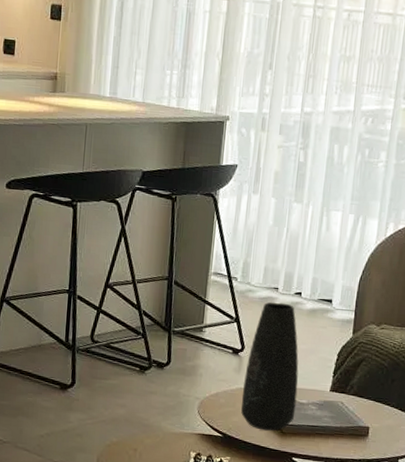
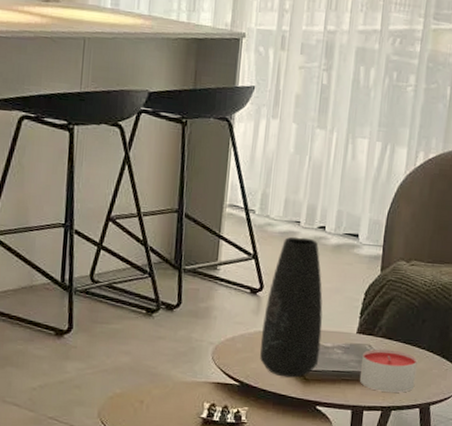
candle: none [332,406,387,447] -> present [359,349,418,393]

